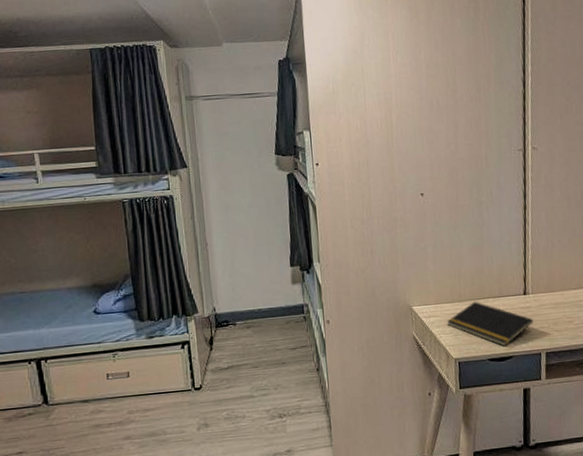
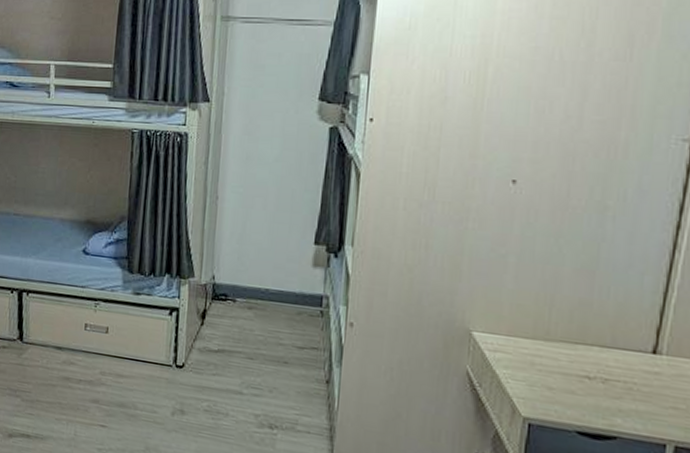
notepad: present [447,301,533,347] -> none [521,345,661,421]

